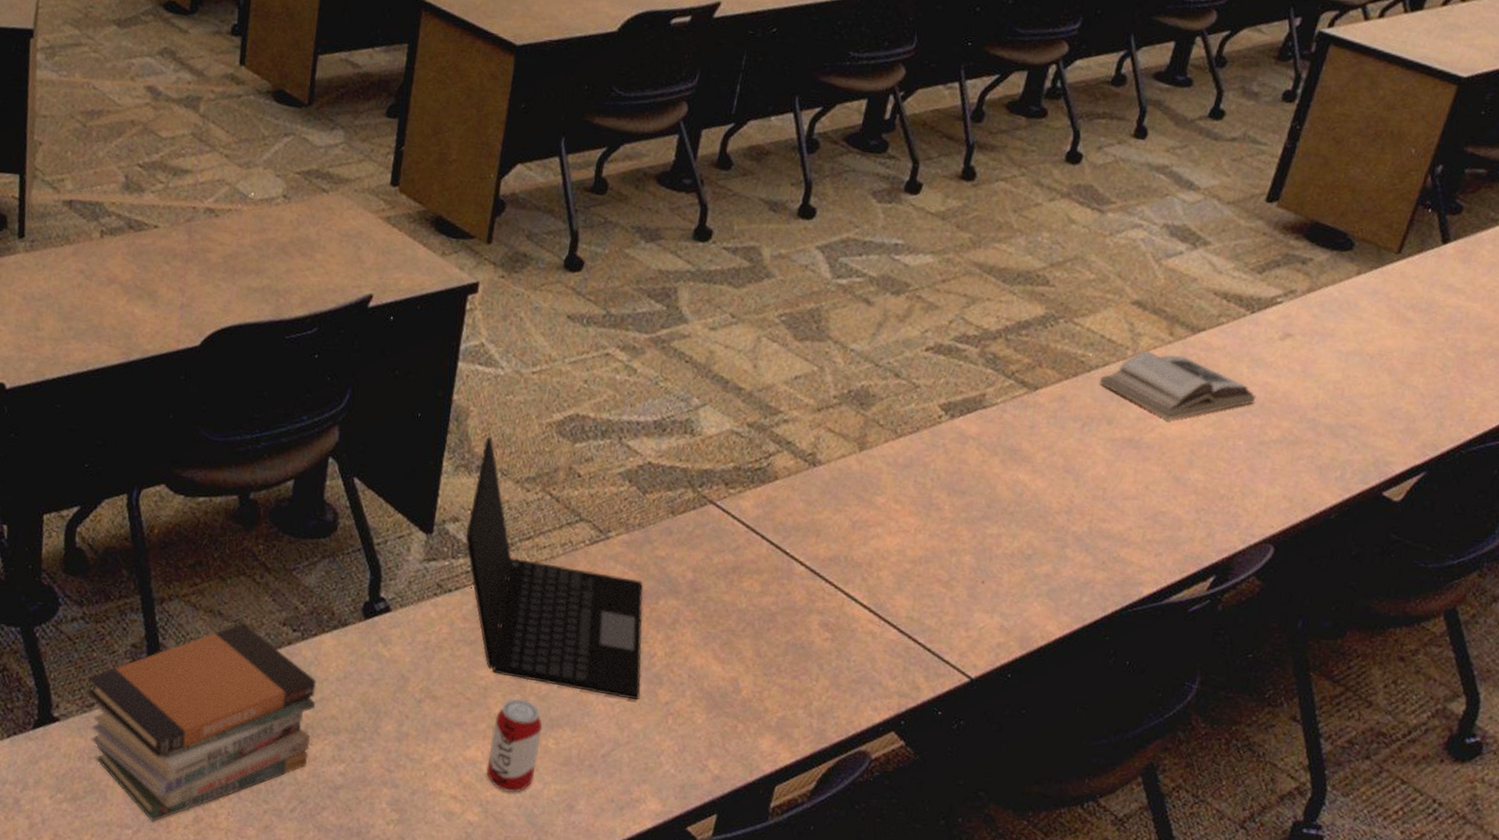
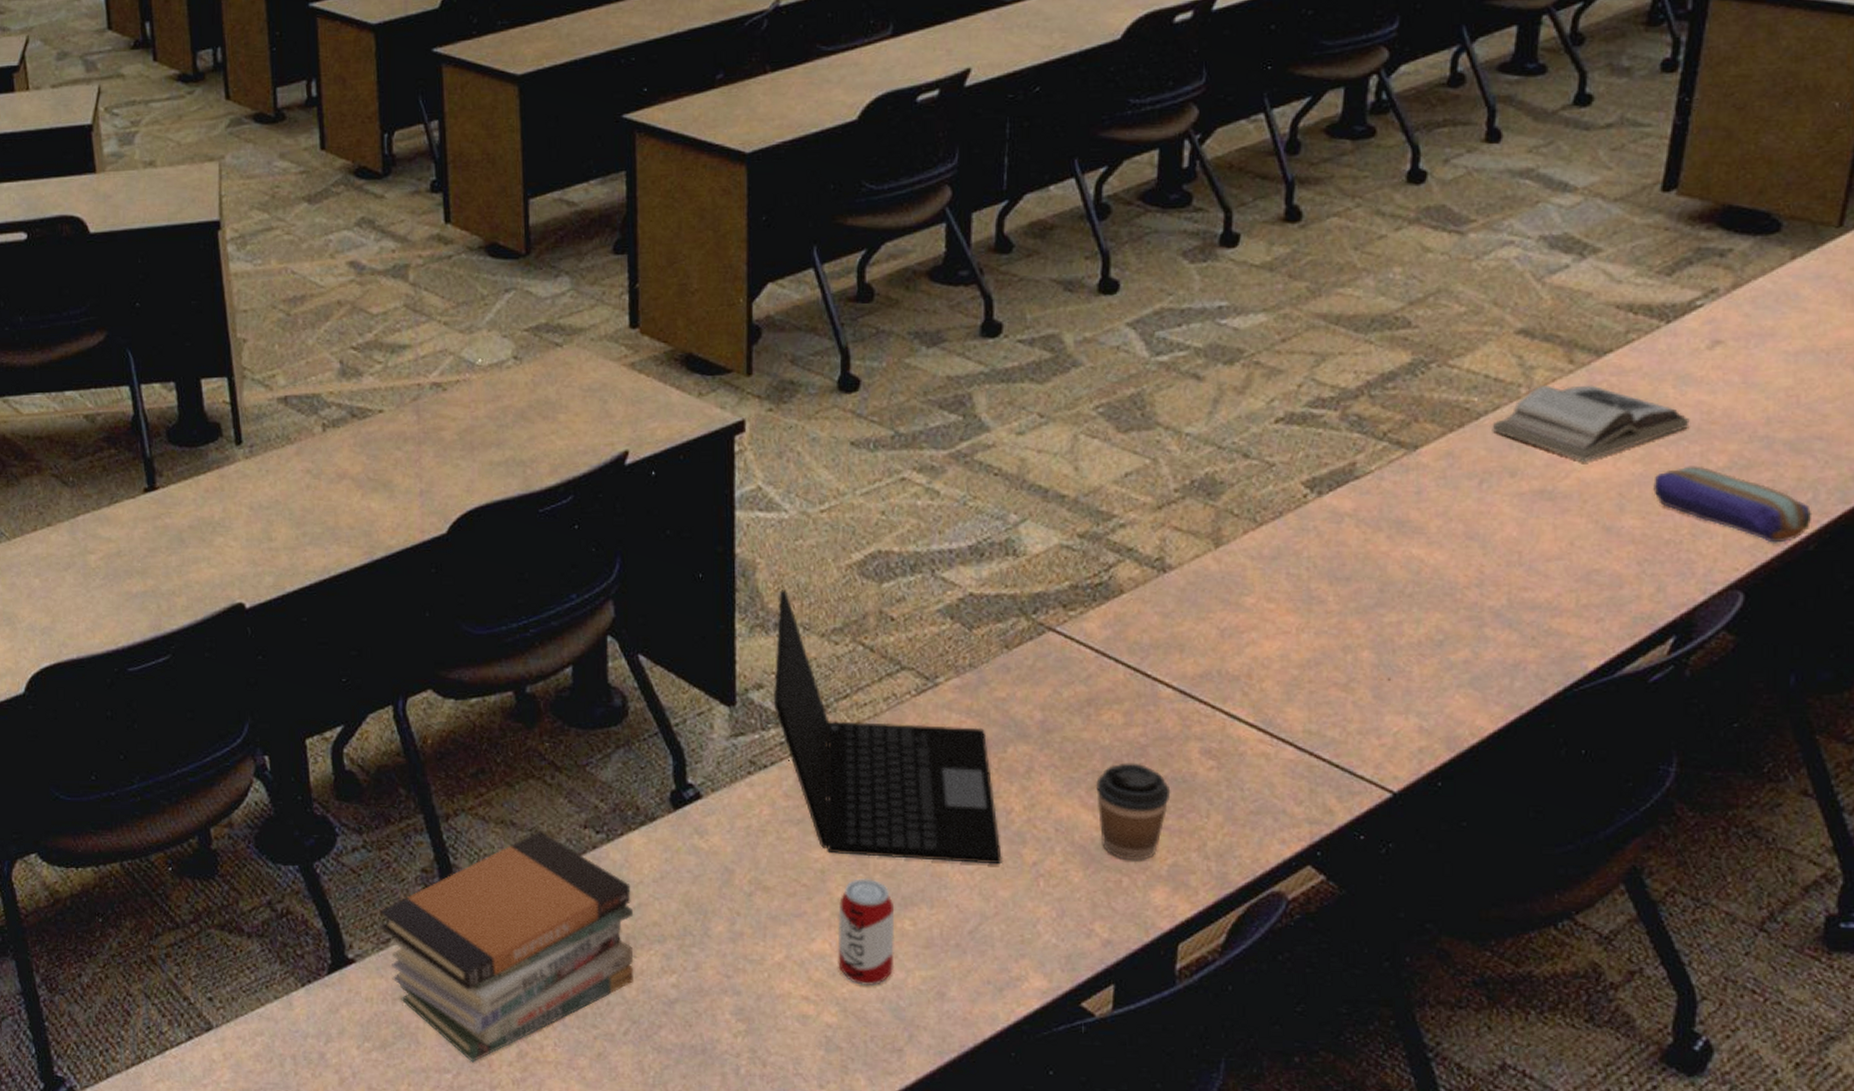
coffee cup: none [725,625,790,712] -> present [1095,763,1171,861]
pencil case: none [1218,435,1338,509] -> present [1653,466,1812,543]

